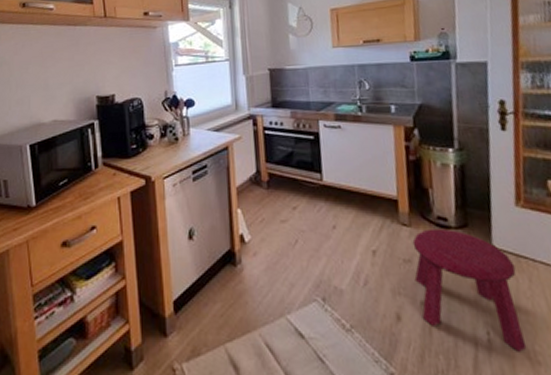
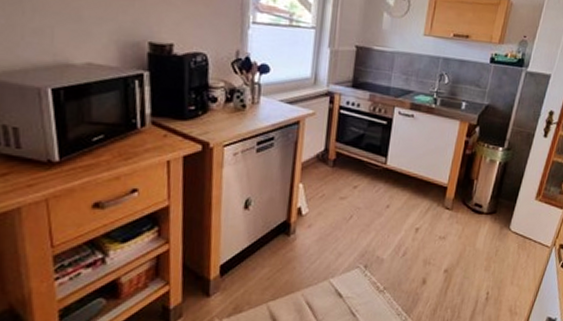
stool: present [412,228,527,352] -> none [442,213,521,306]

